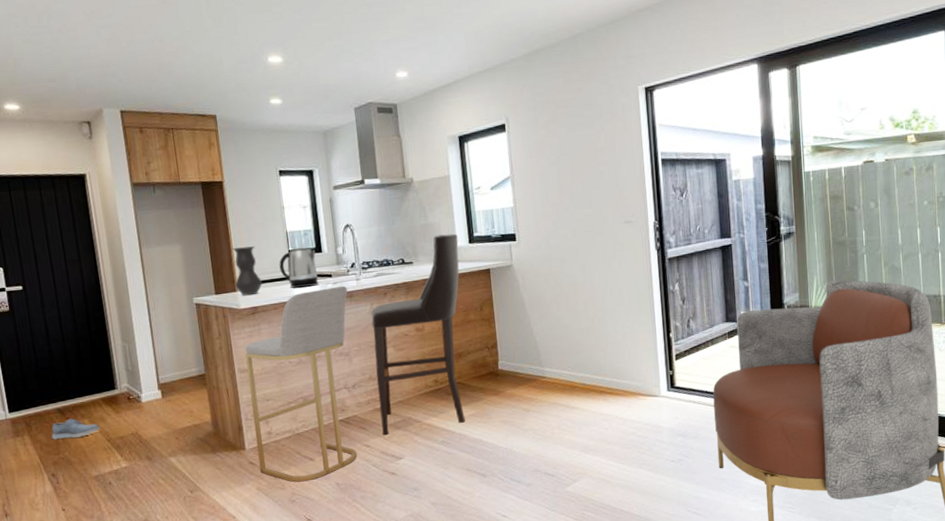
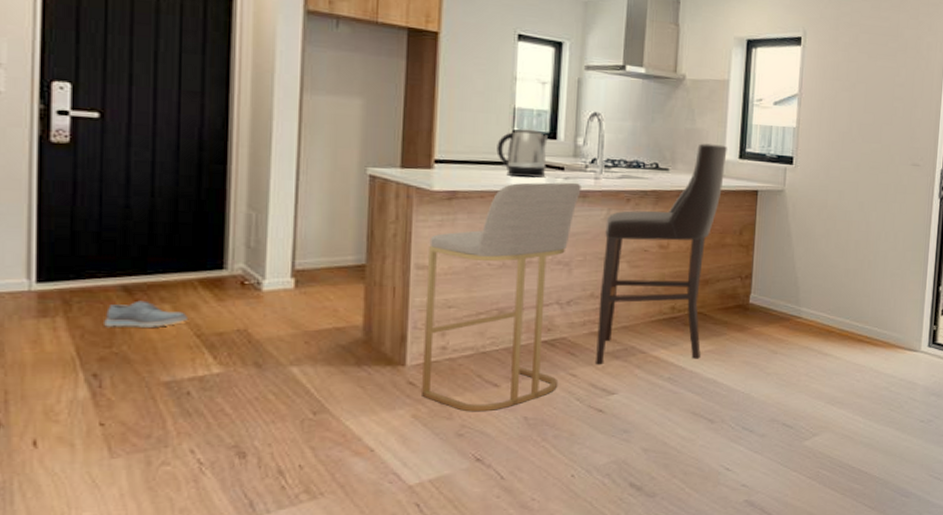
vase: present [232,246,262,296] -> none [431,115,469,177]

